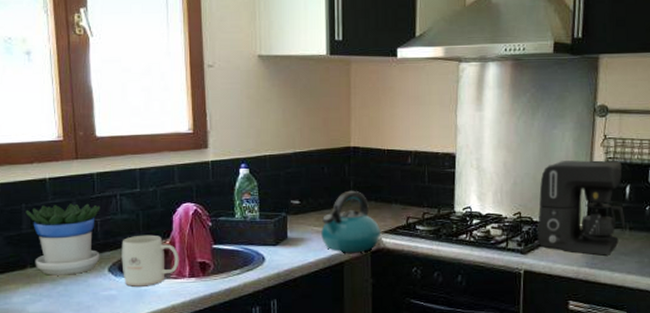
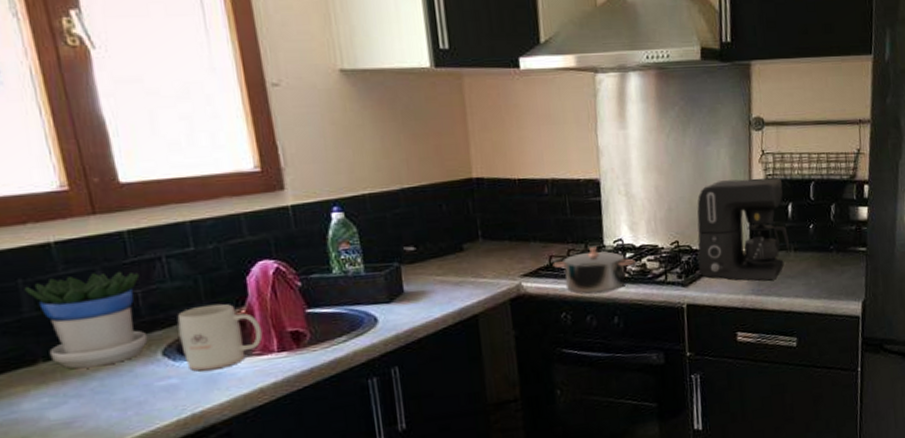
kettle: present [321,190,380,253] -> none [446,230,520,304]
cooking pot: none [409,212,481,254] -> present [552,247,636,295]

